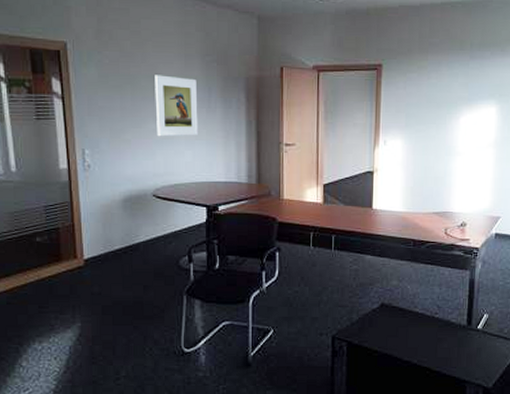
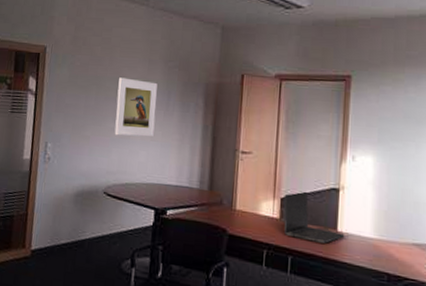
laptop: none [326,176,379,220] -> present [283,191,345,243]

